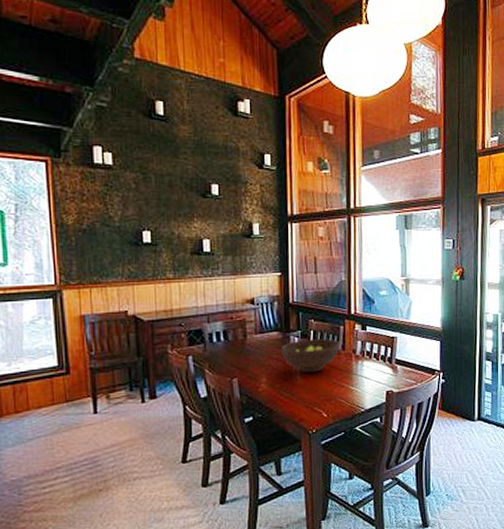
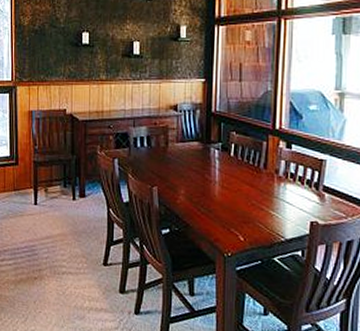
fruit bowl: present [281,339,340,373] -> none [201,153,262,190]

